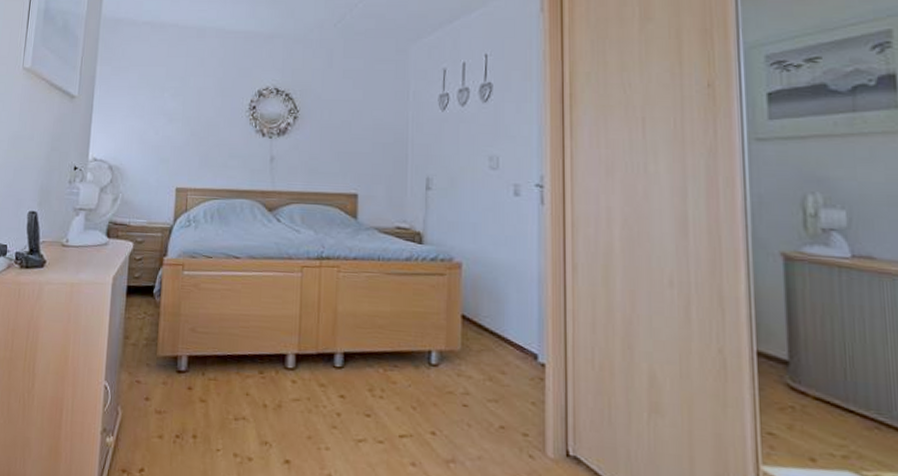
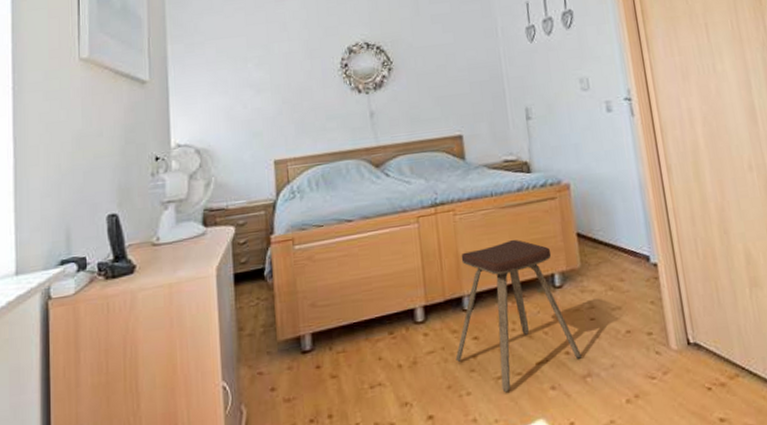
music stool: none [319,307,448,457] -> present [455,239,582,393]

